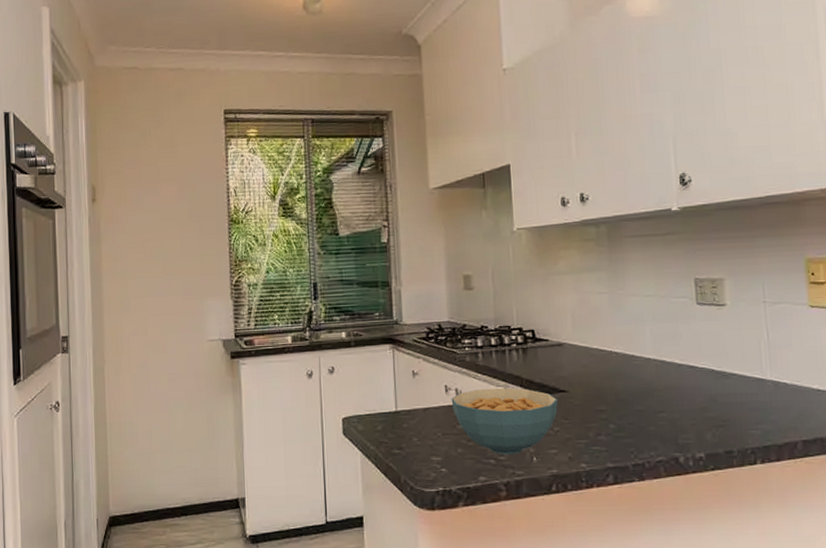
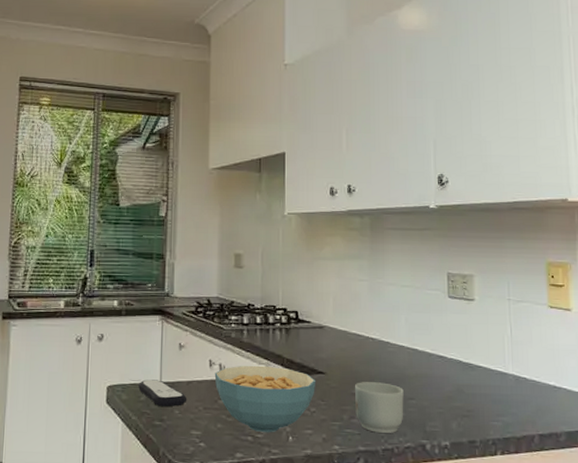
remote control: none [374,408,425,436] -> present [138,379,187,407]
mug: none [600,397,654,448] -> present [355,382,404,433]

